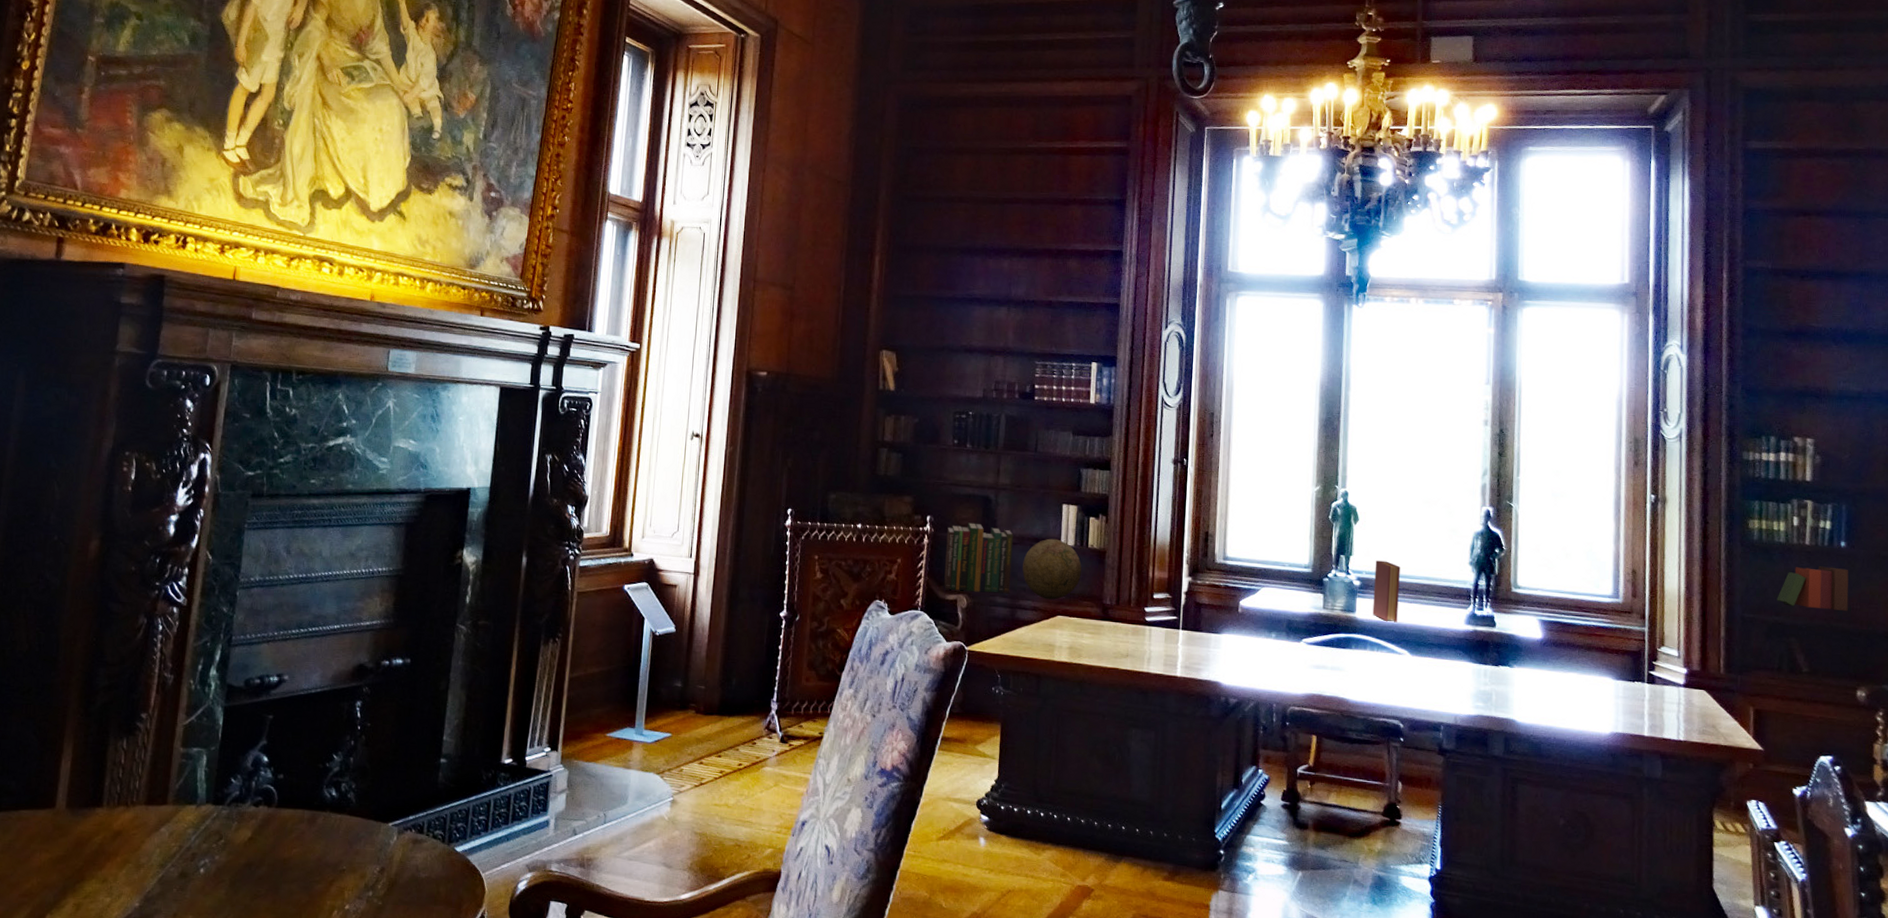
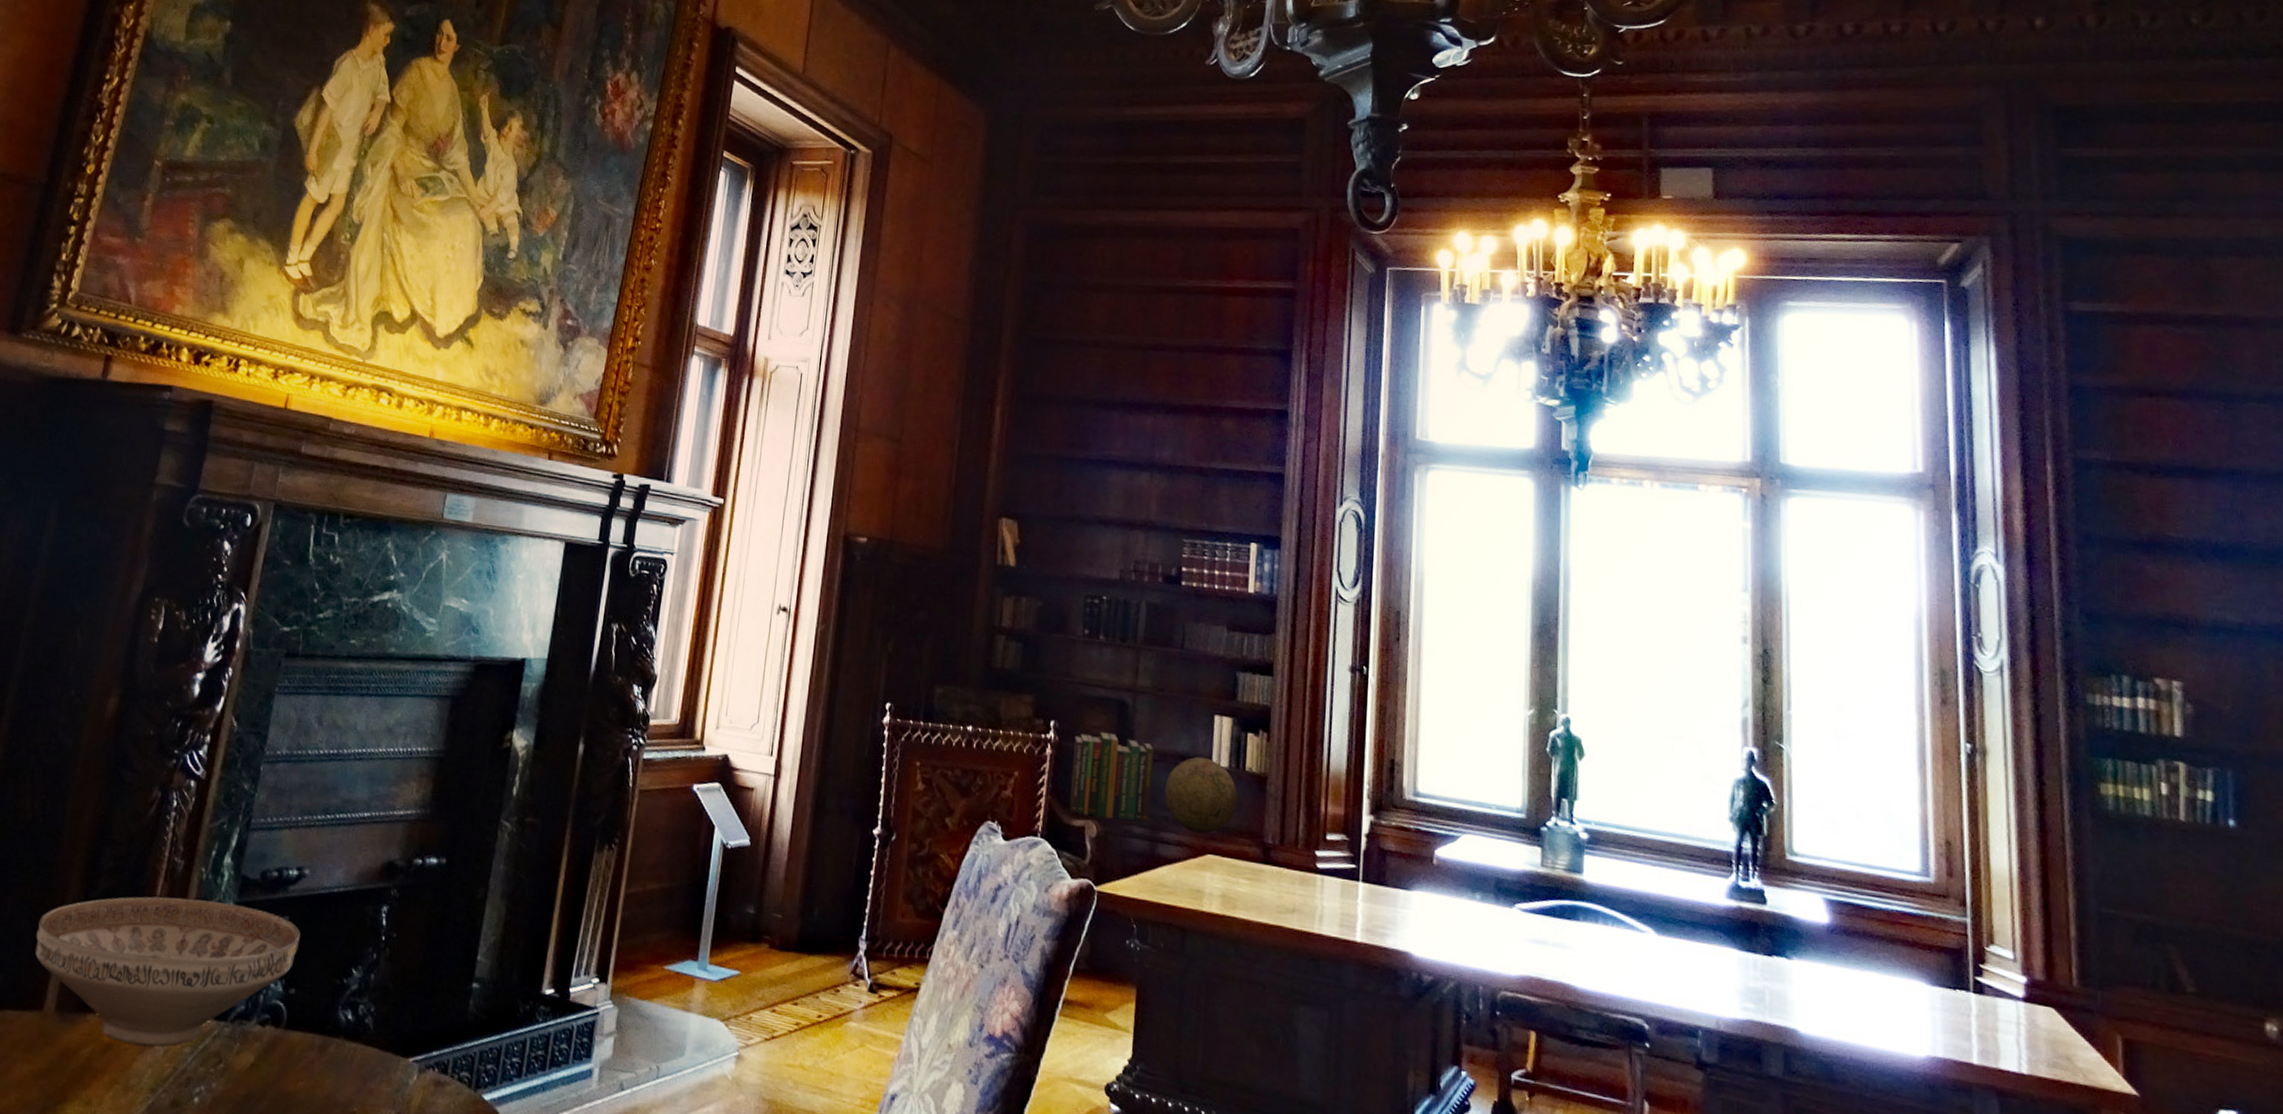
decorative bowl: none [42,706,285,831] -> present [34,896,301,1047]
book: present [1372,560,1400,622] -> none [1605,808,1640,889]
books: present [1776,566,1849,612] -> none [2144,849,2245,914]

